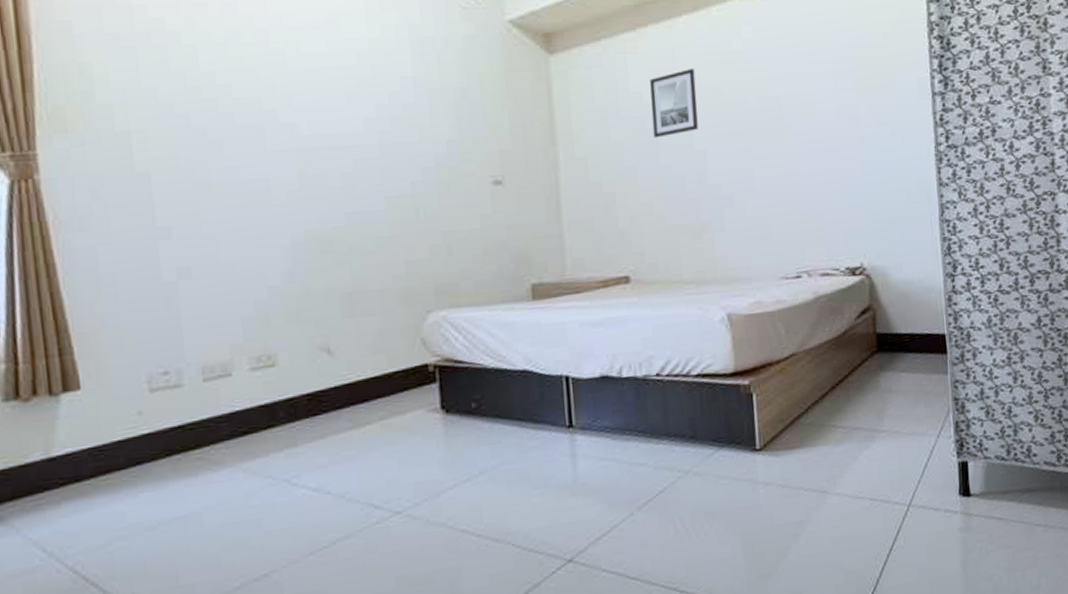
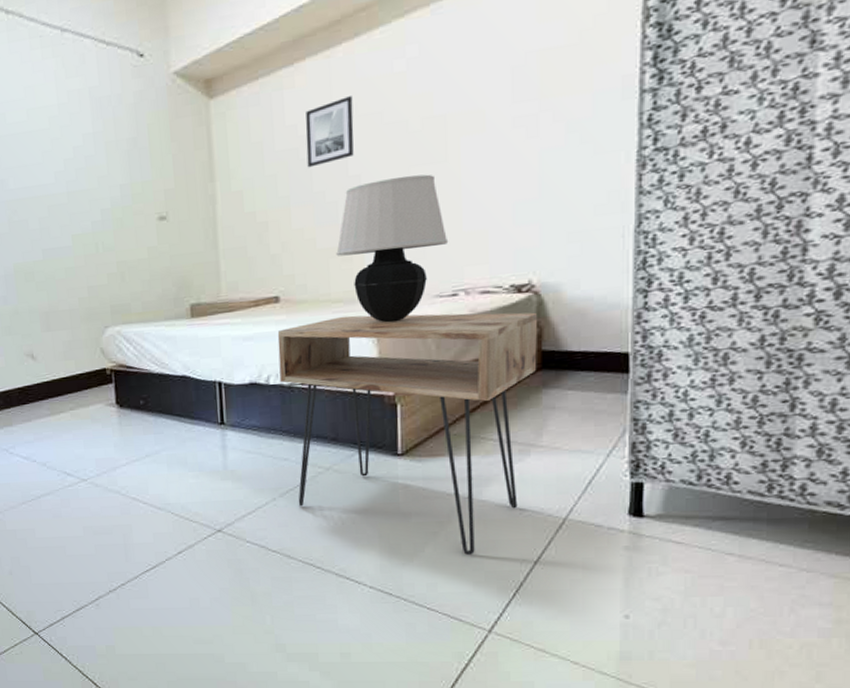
nightstand: none [629,295,874,556] -> present [277,312,538,555]
table lamp: none [686,153,790,305] -> present [336,174,449,322]

